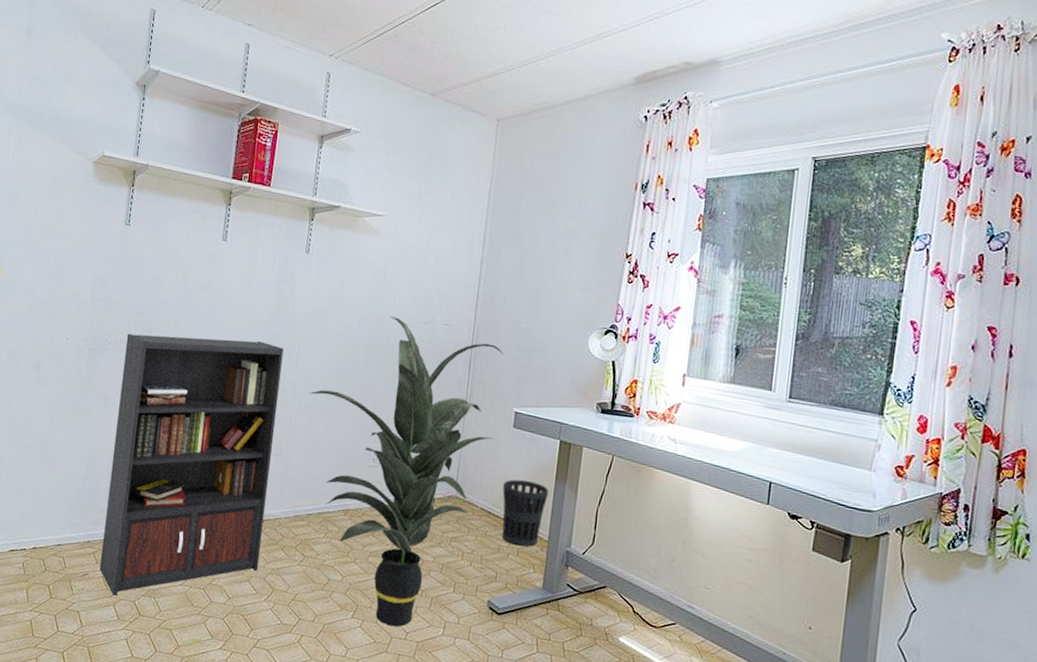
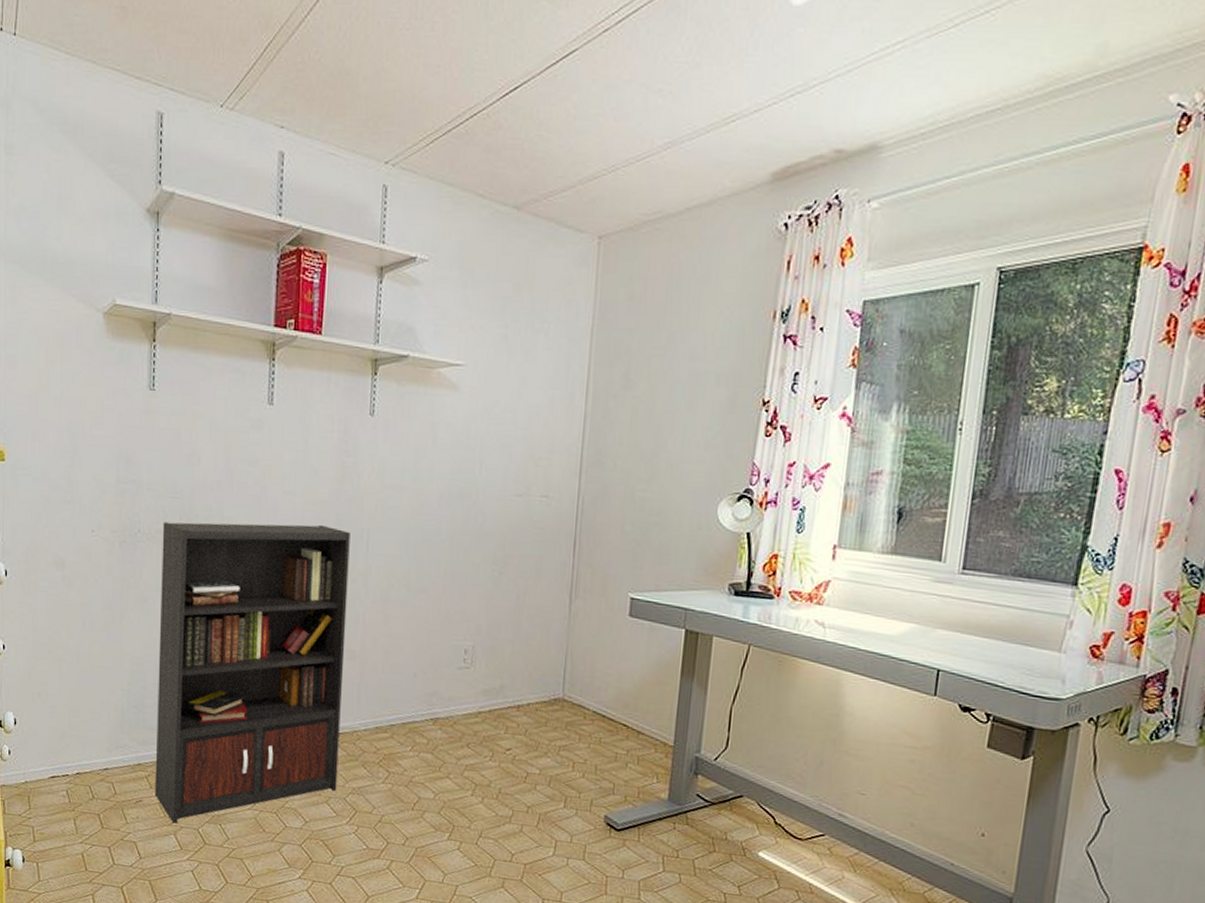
indoor plant: present [308,316,504,627] -> none [383,489,615,848]
wastebasket: present [501,479,549,547] -> none [618,677,673,754]

